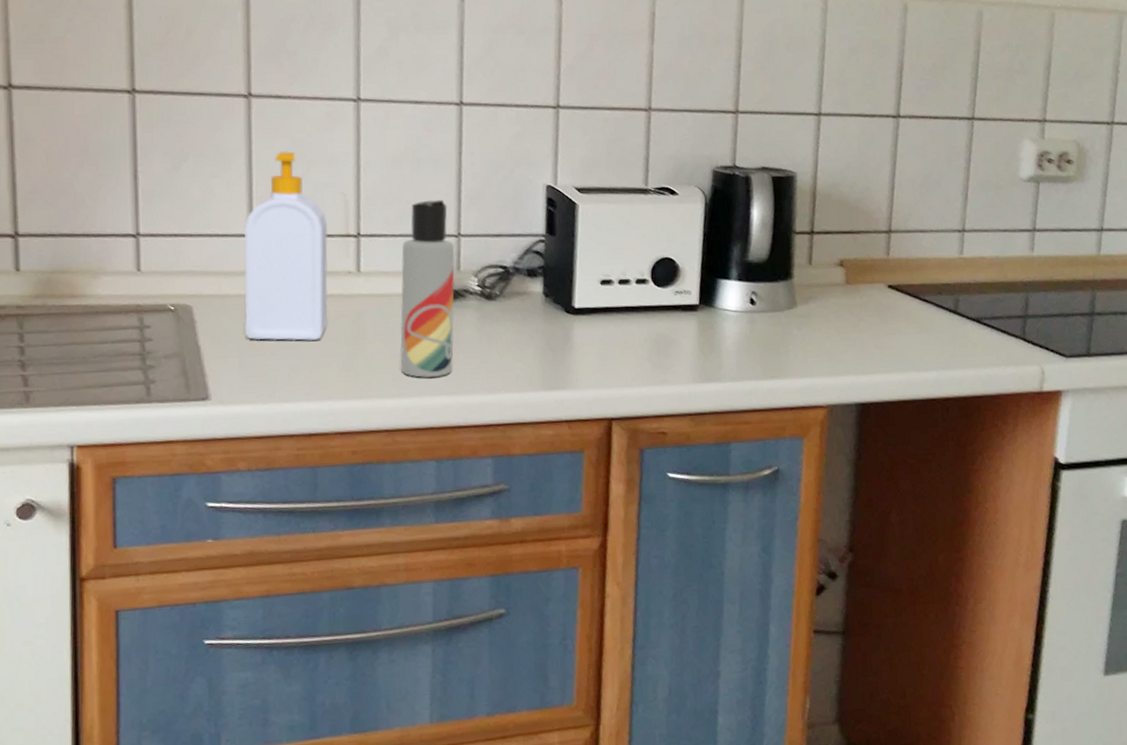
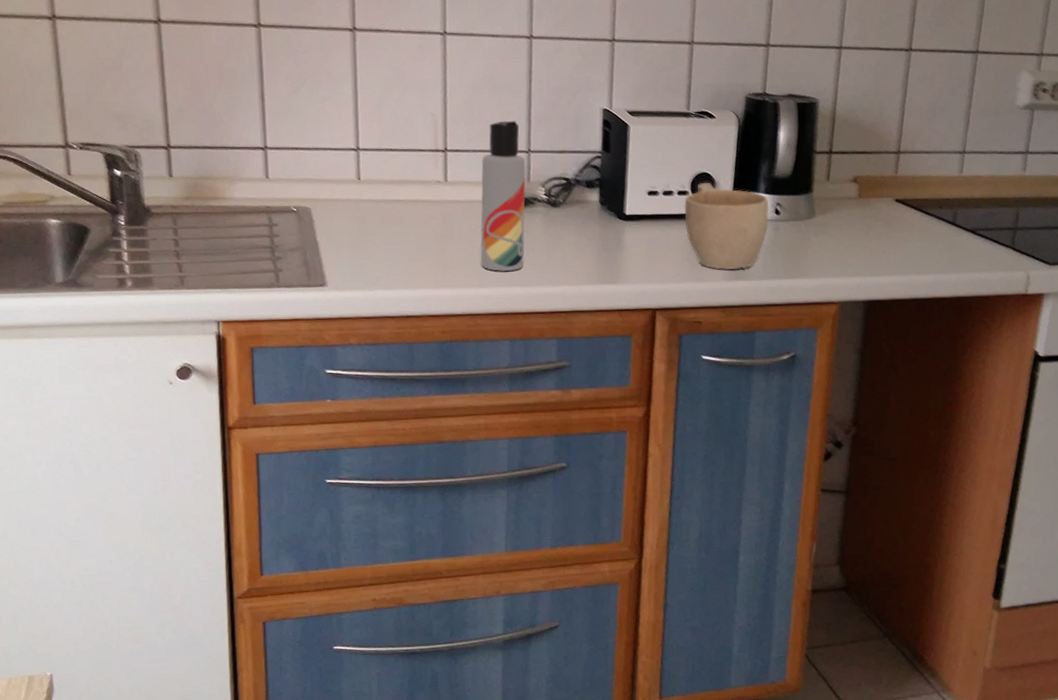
soap bottle: present [243,151,328,341] -> none [351,78,421,239]
cup: none [644,268,743,371] -> present [685,182,769,271]

